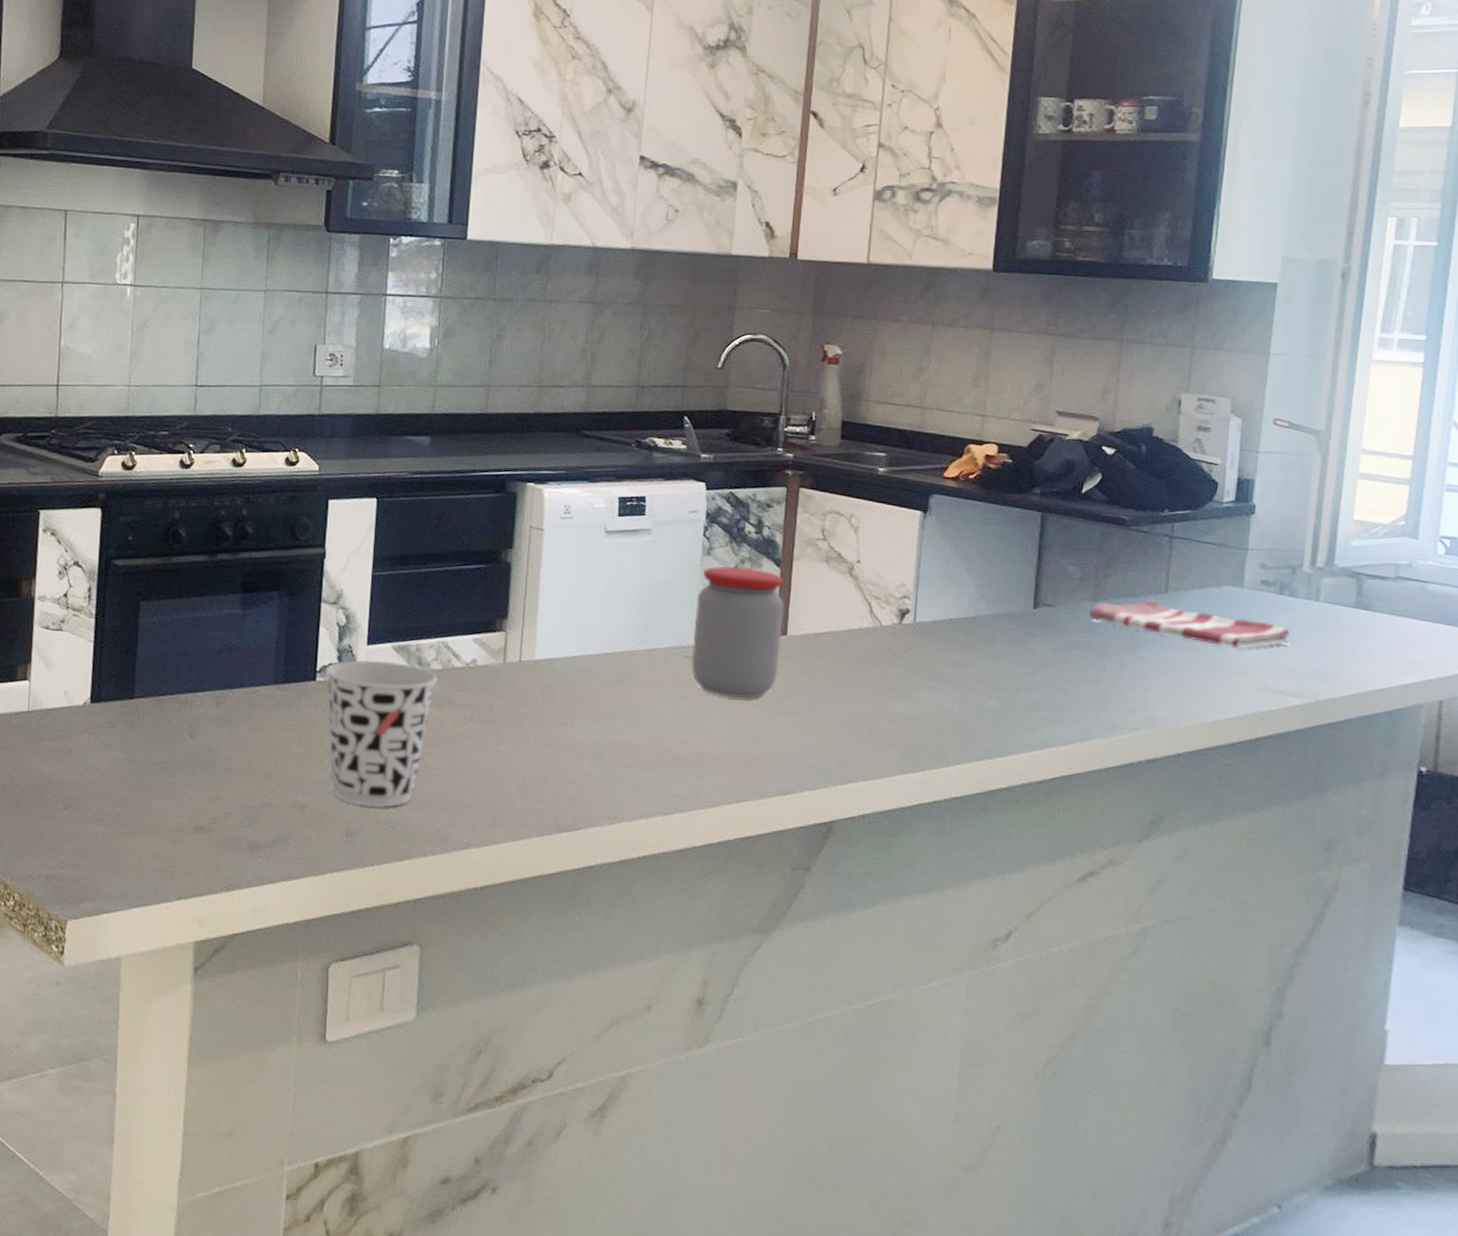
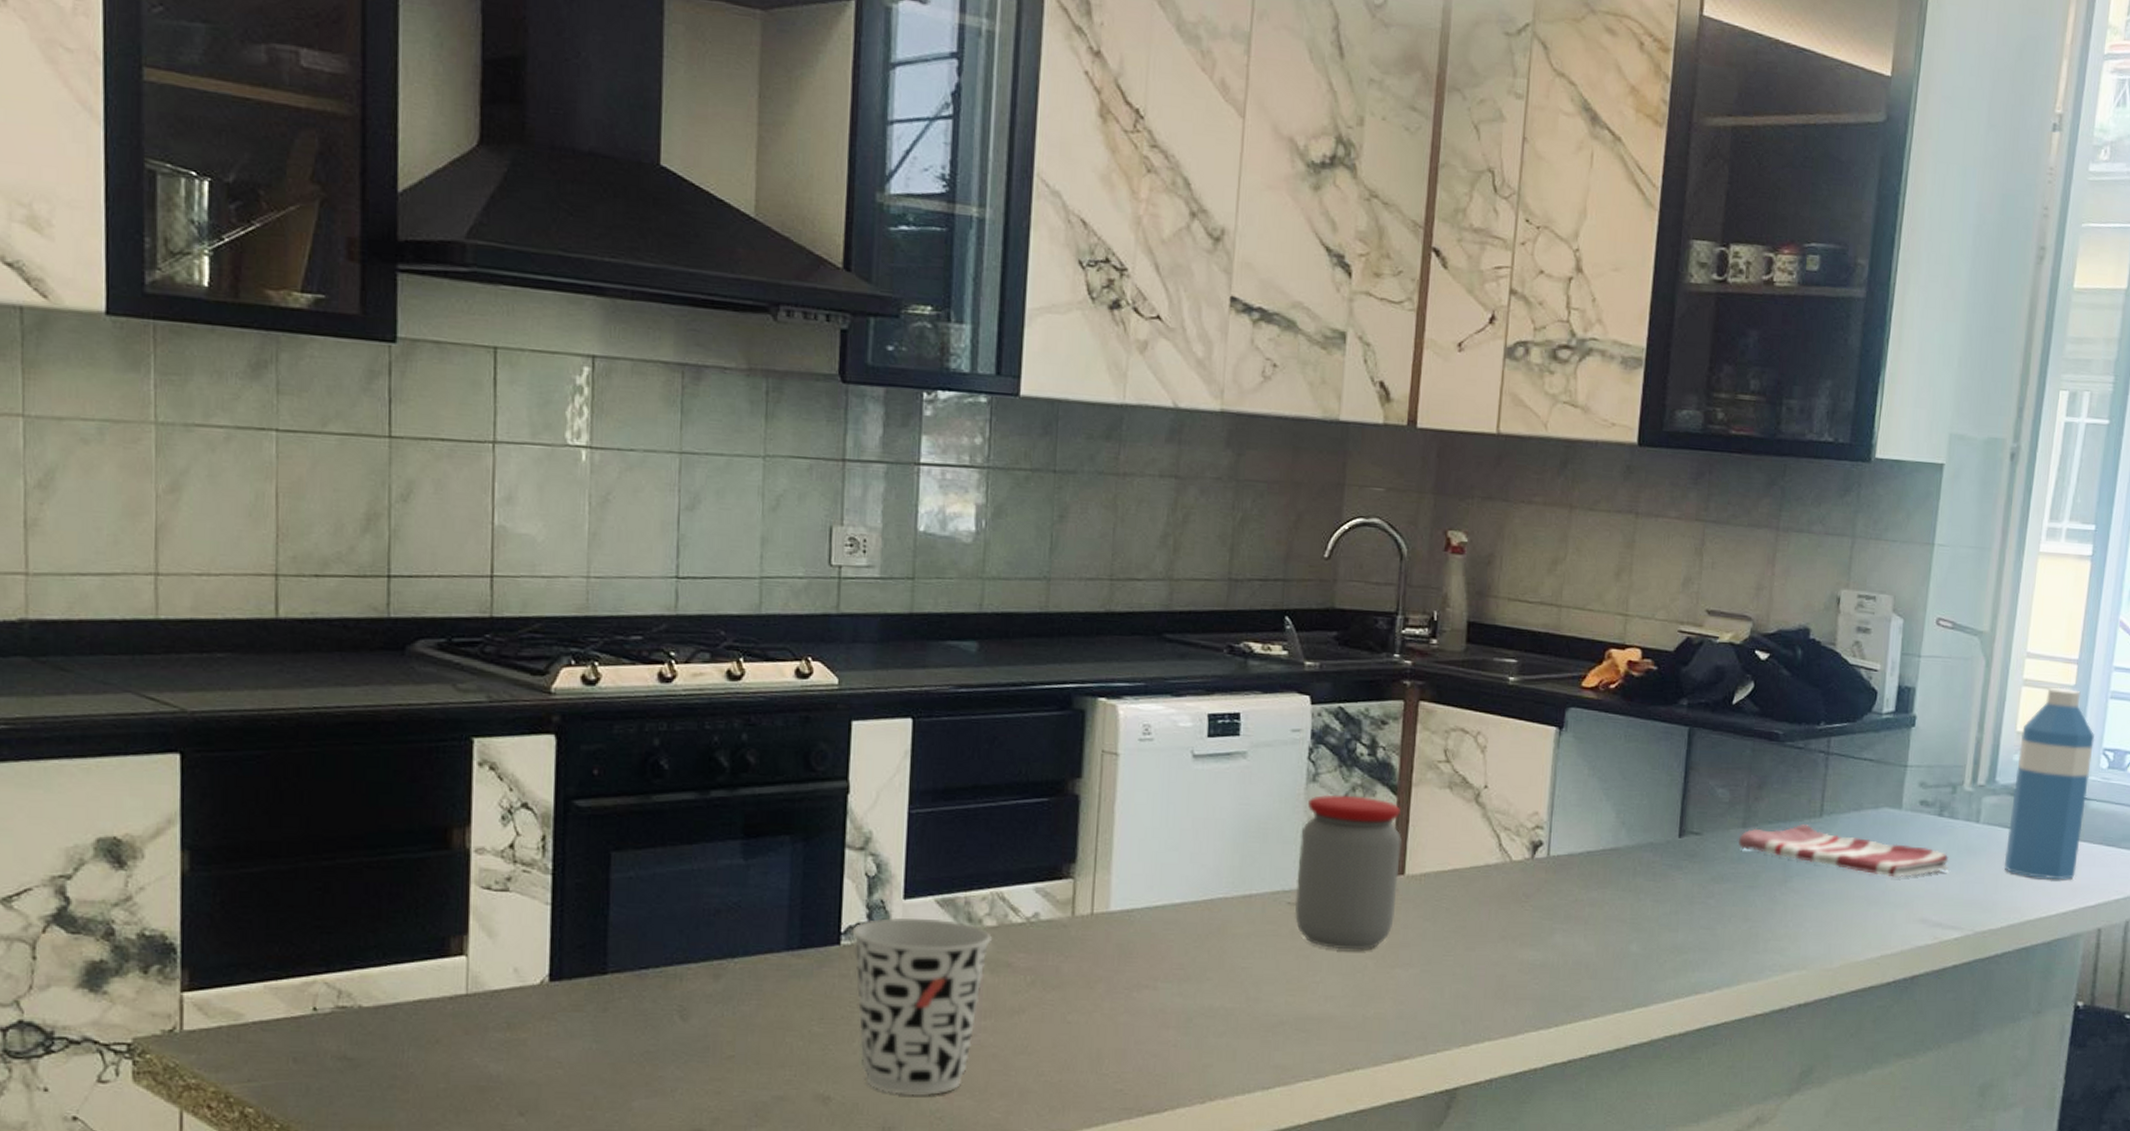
water bottle: none [1344,480,1432,655] -> present [2004,687,2095,880]

